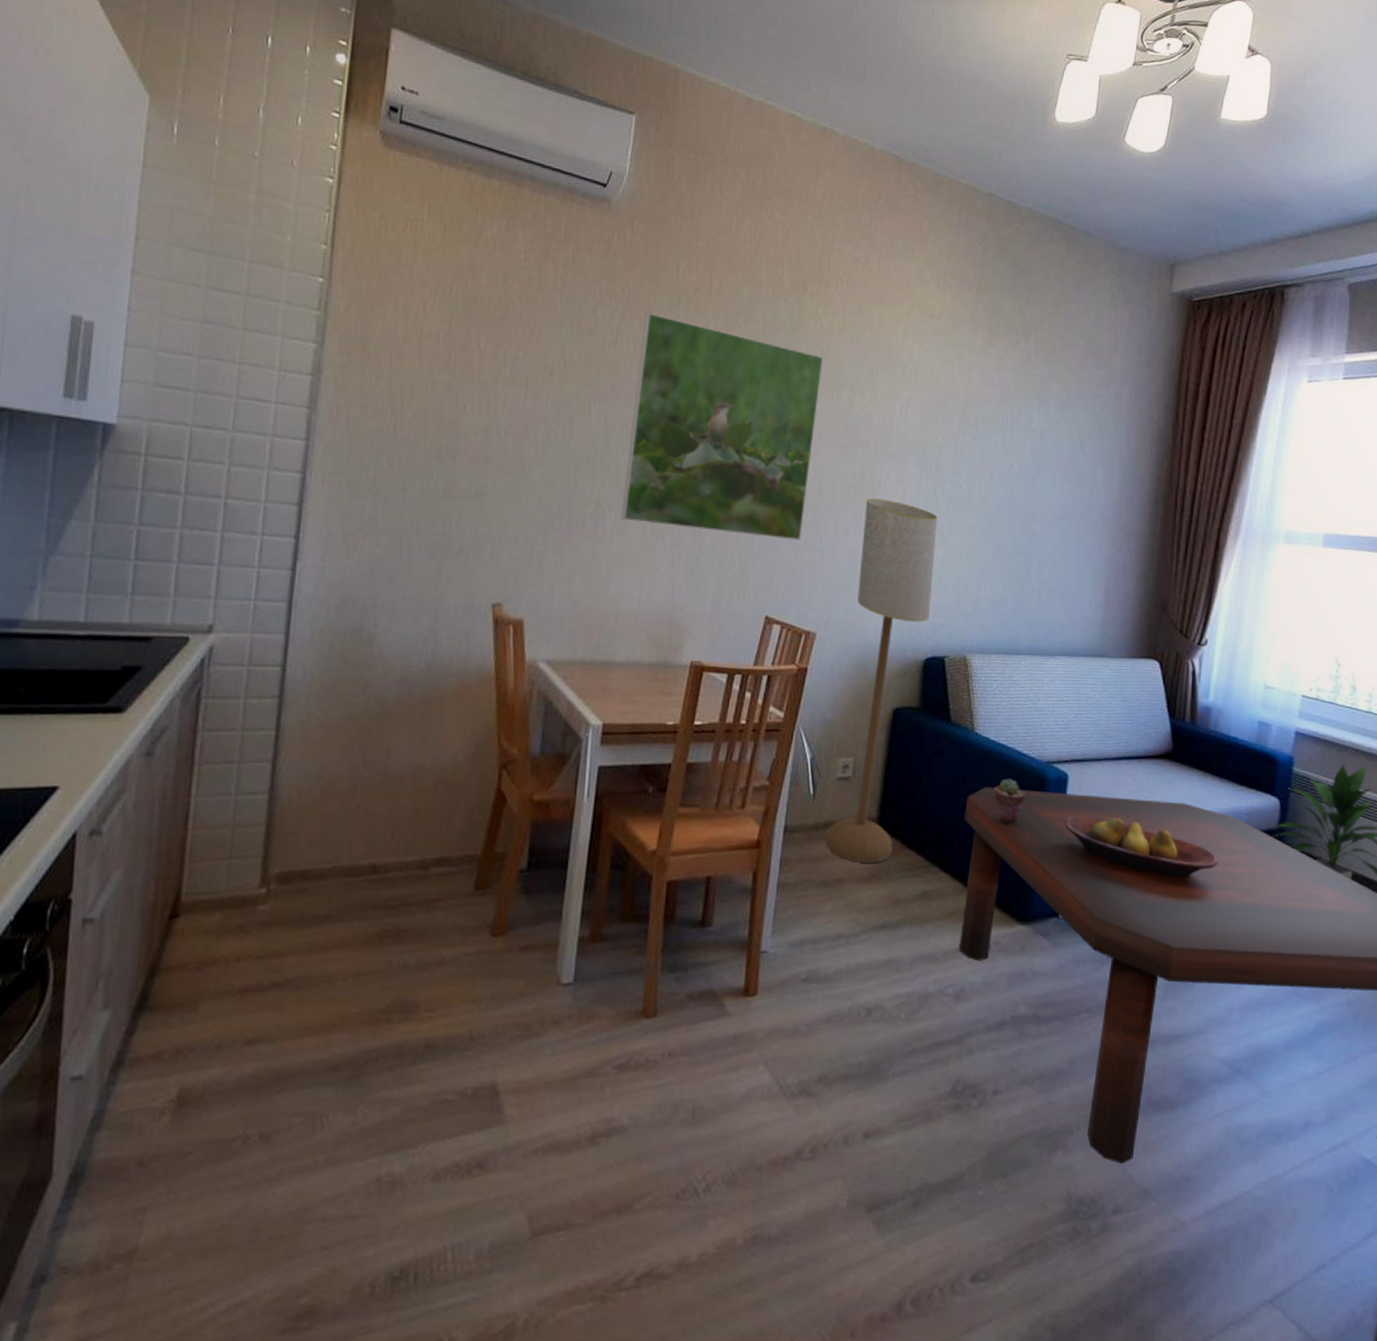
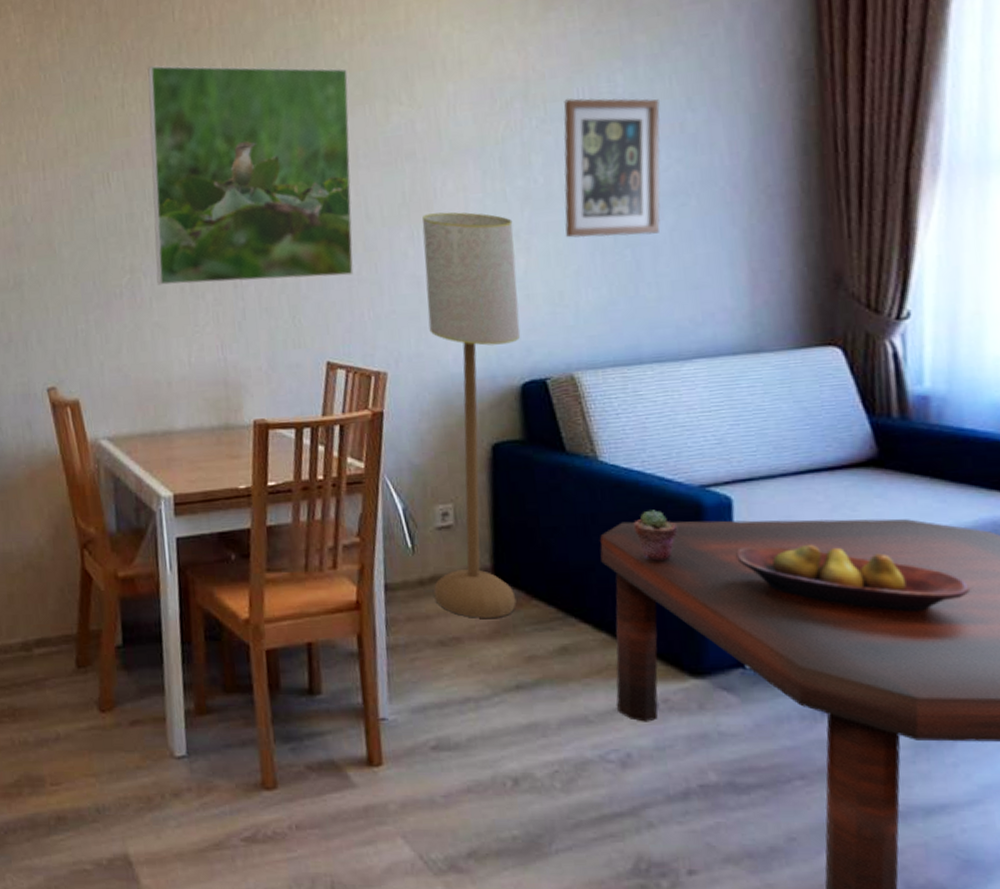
wall art: none [976,423,1061,548] -> present [563,98,661,238]

